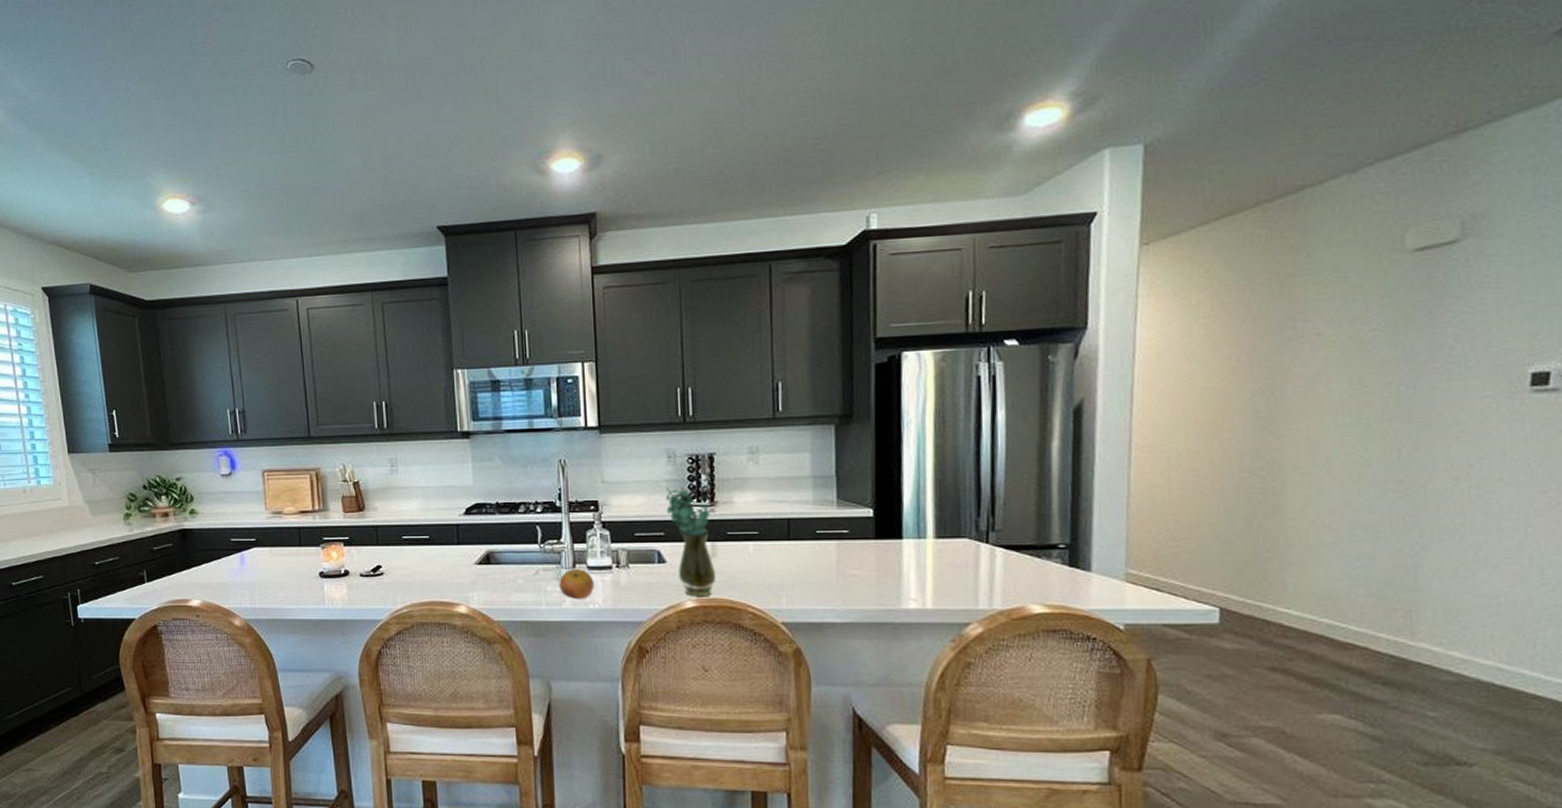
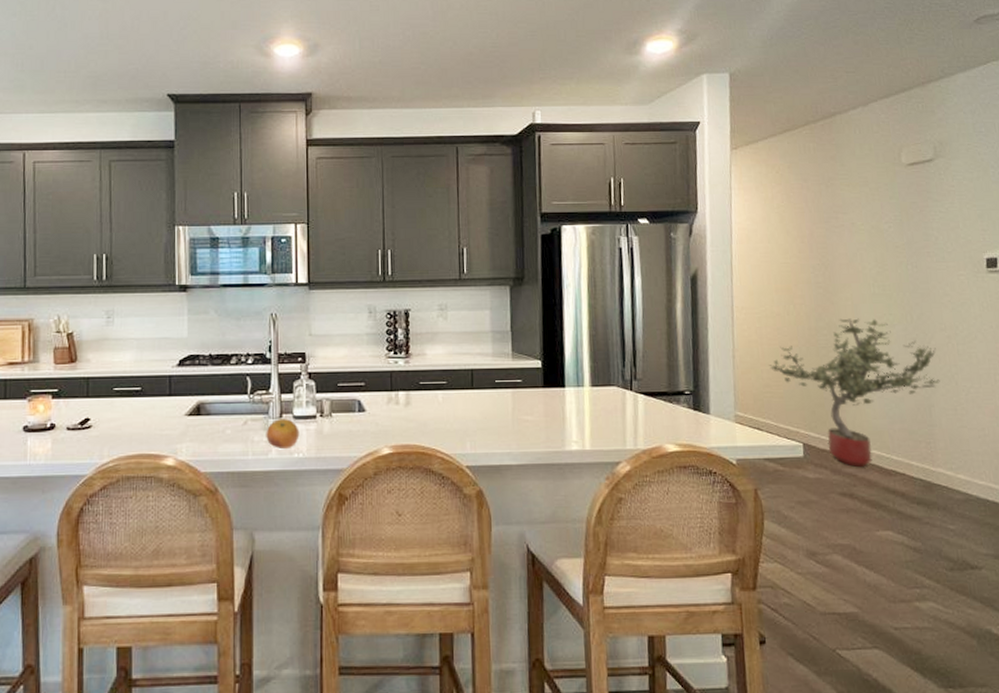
vase: present [666,487,716,599] -> none [367,340,409,445]
potted tree: none [1178,456,1436,637] -> present [769,318,940,467]

